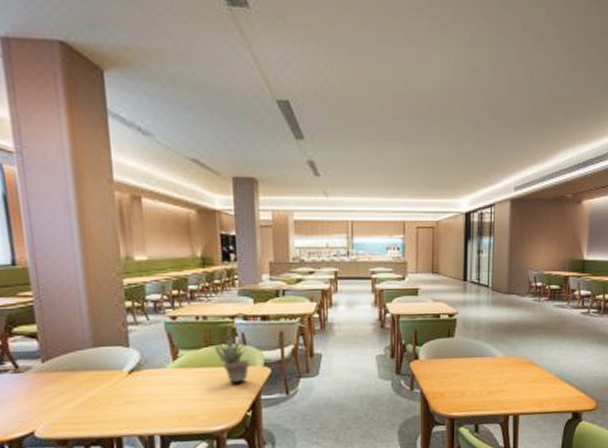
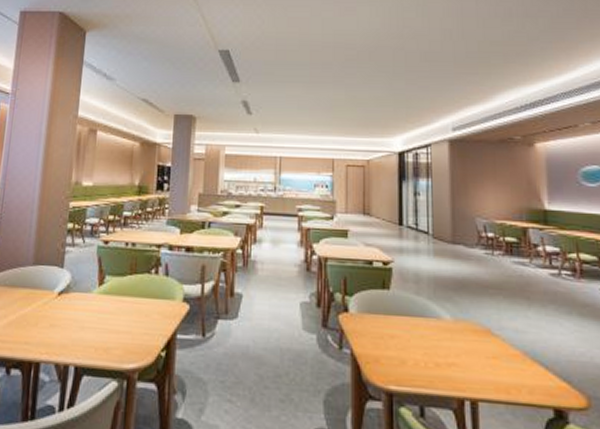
succulent plant: present [213,329,251,383] -> none [137,258,172,317]

